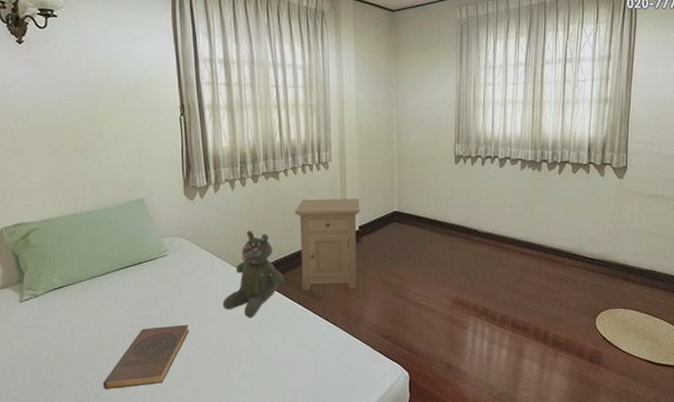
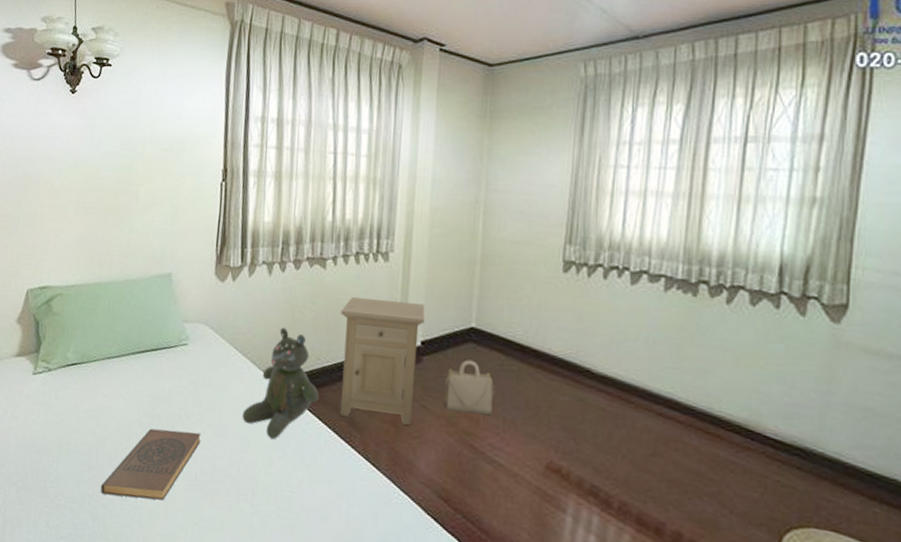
handbag: none [378,235,415,274] -> present [444,360,495,416]

